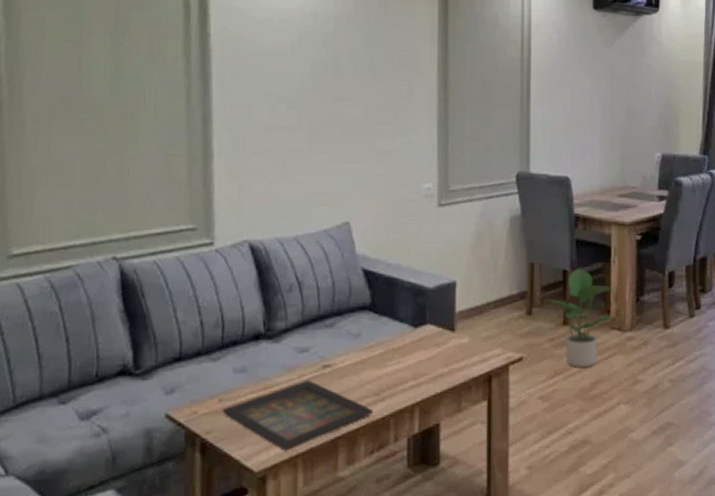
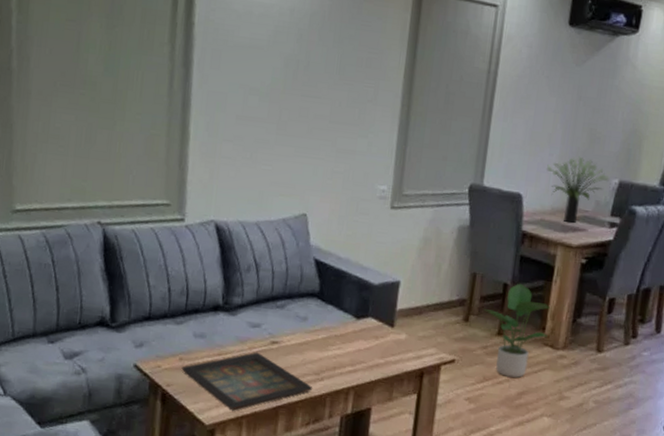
flower arrangement: none [591,134,652,201] -> present [547,156,609,224]

